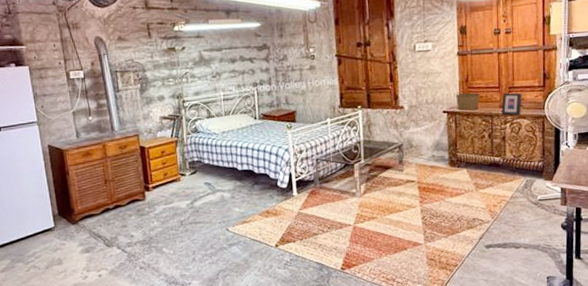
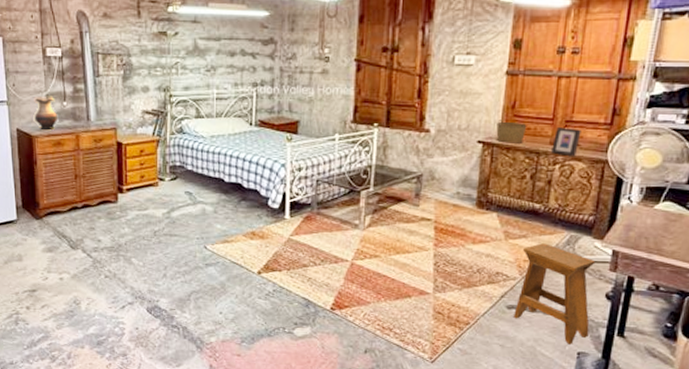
vase: none [63,114,85,144] -> present [34,97,58,131]
stool: none [491,189,553,271] -> present [514,243,596,345]

